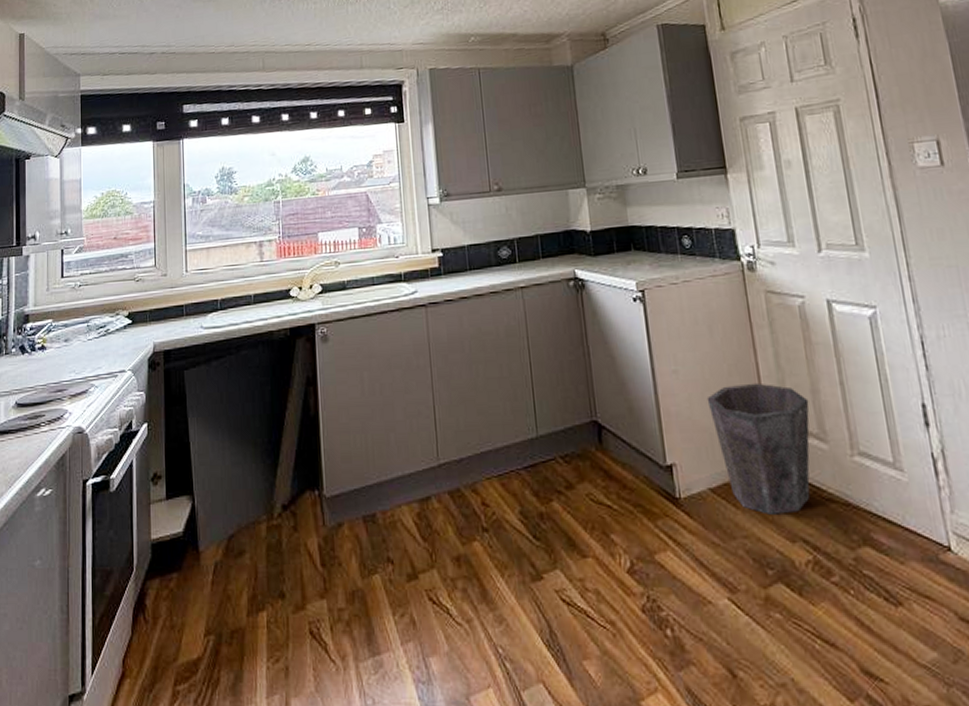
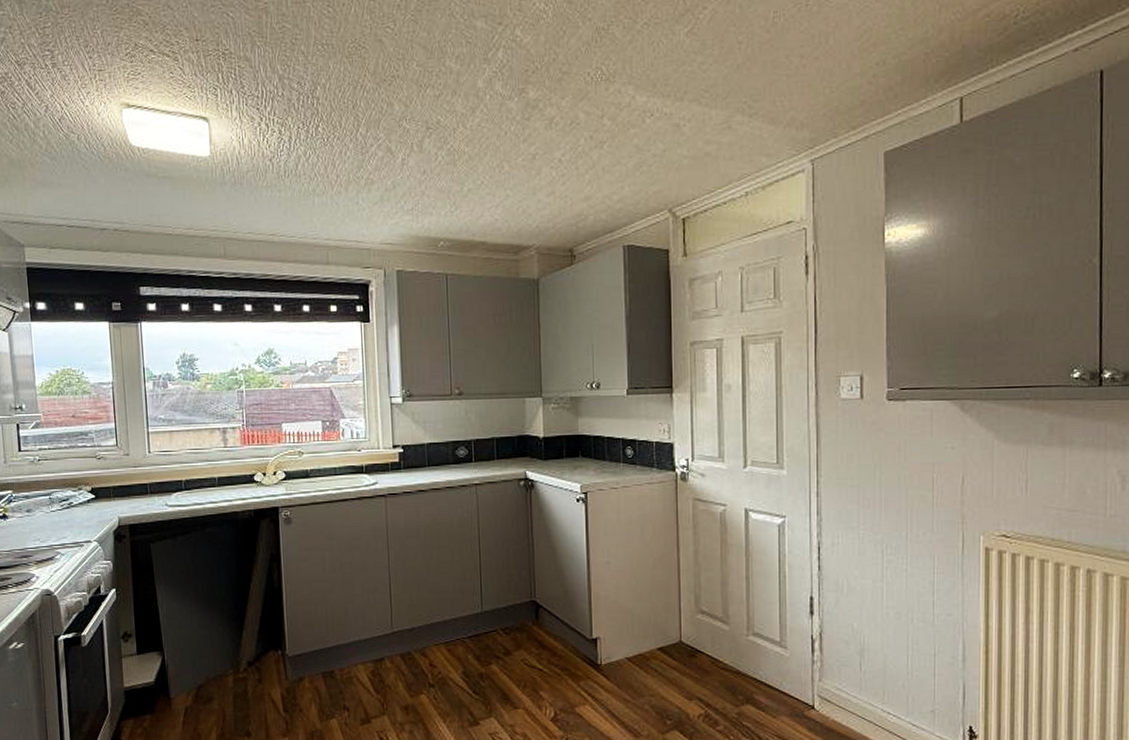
waste bin: present [706,382,810,515] -> none [632,575,718,679]

